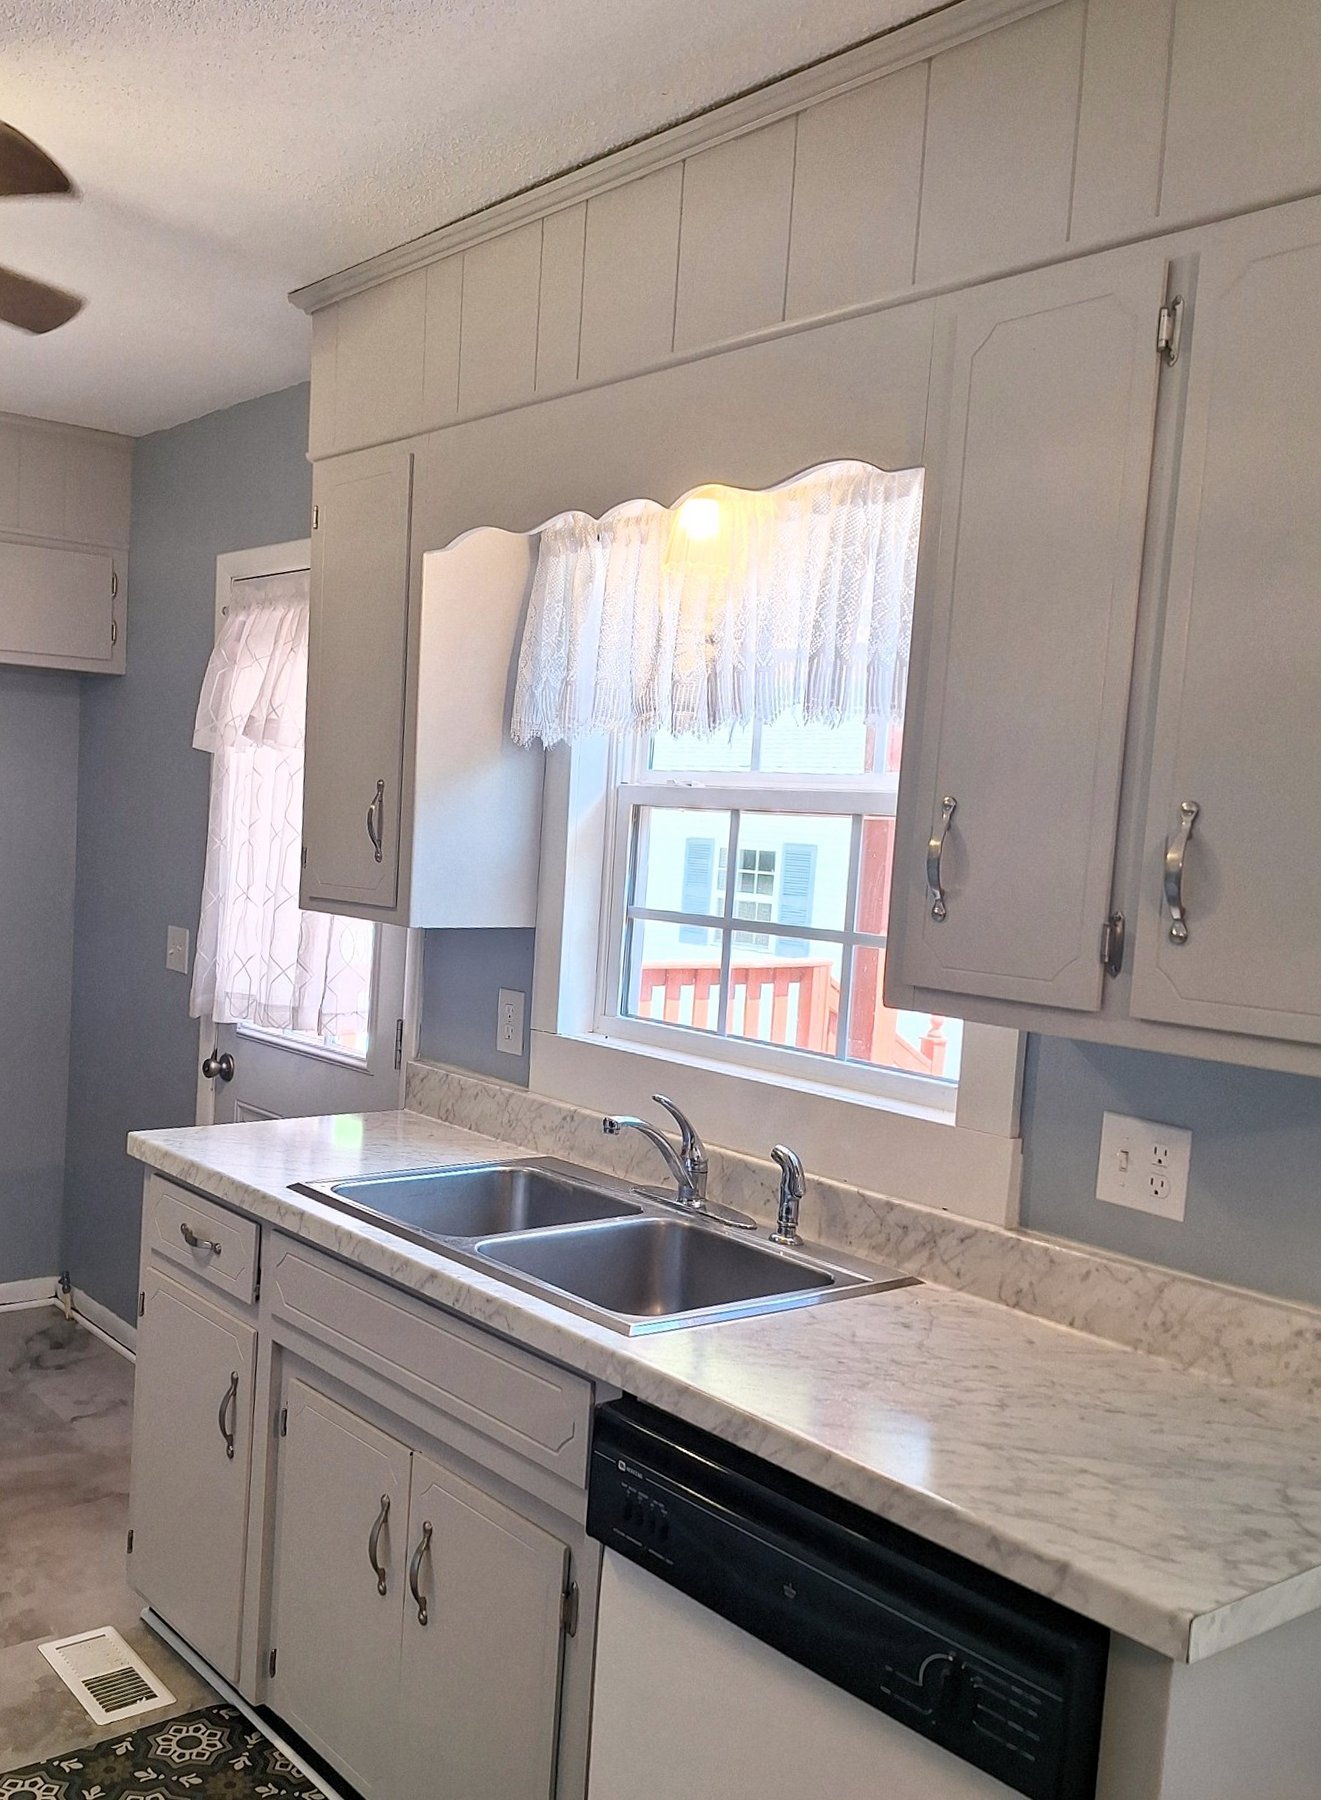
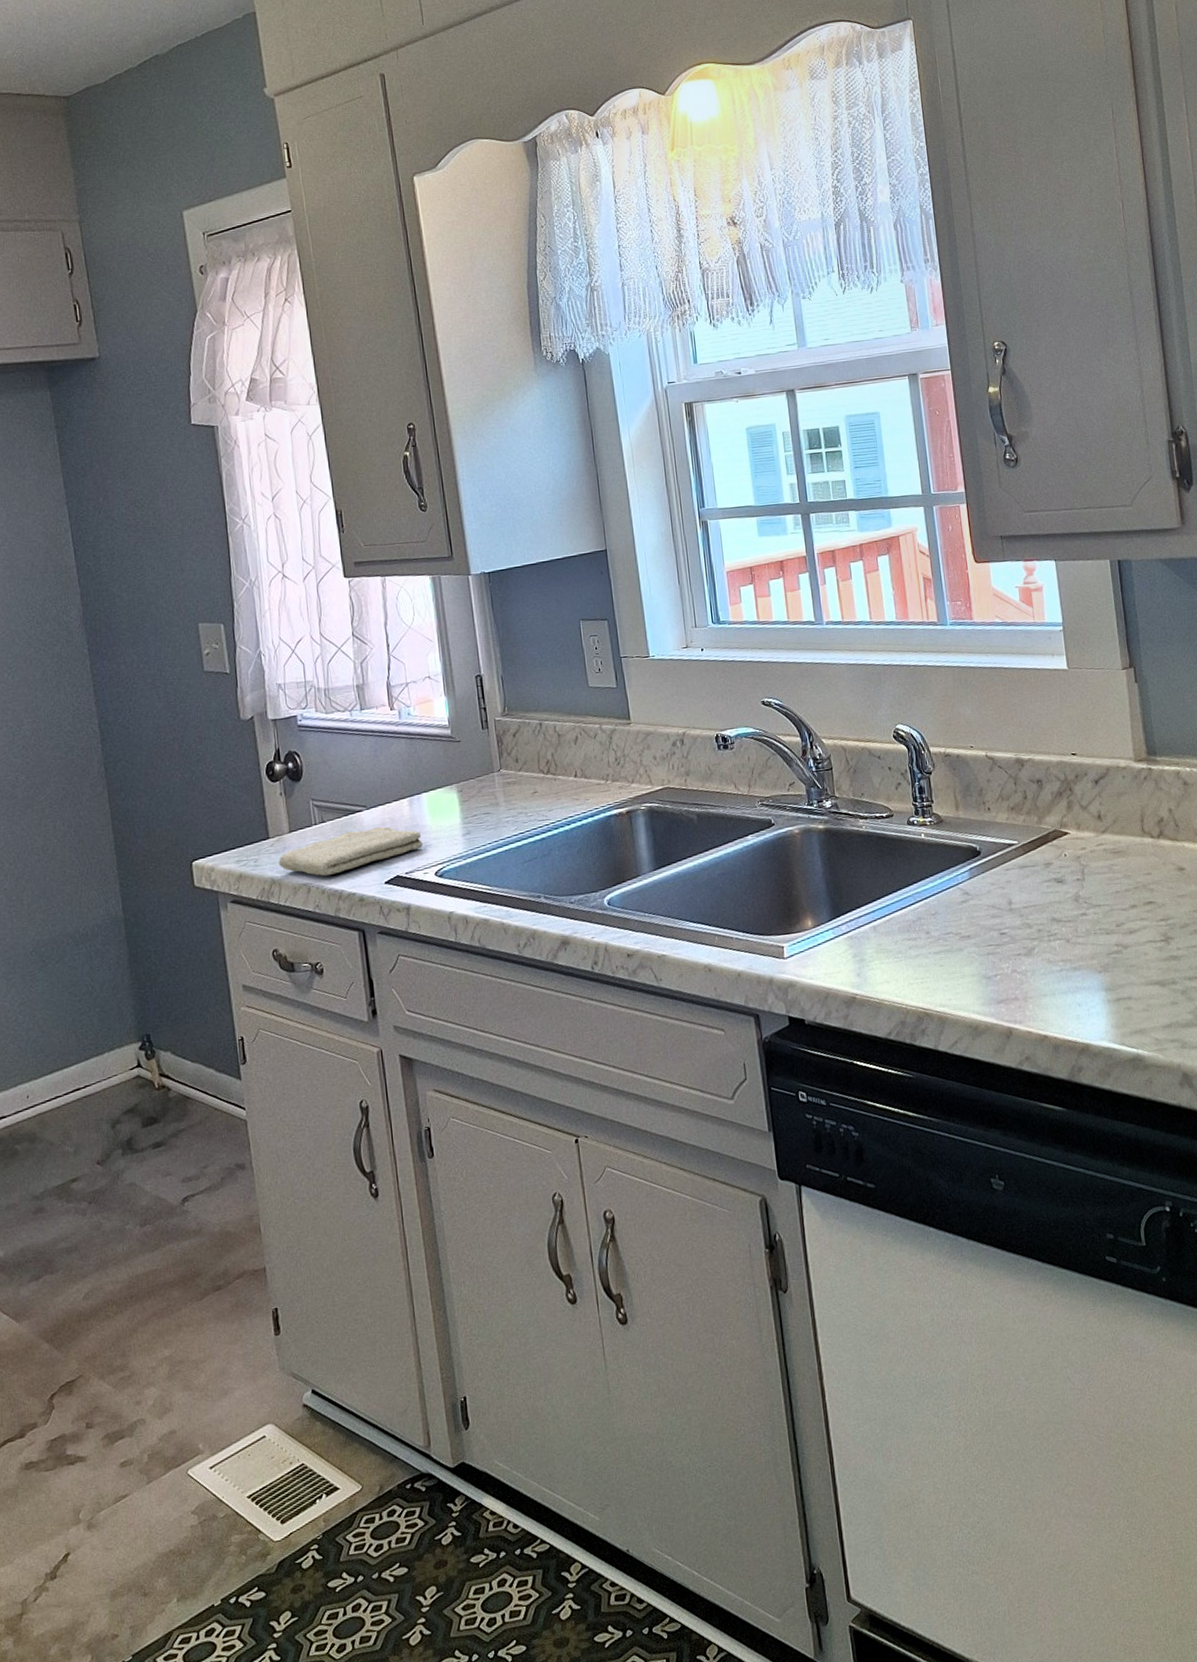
washcloth: none [199,1134,325,1170] -> present [278,826,423,877]

